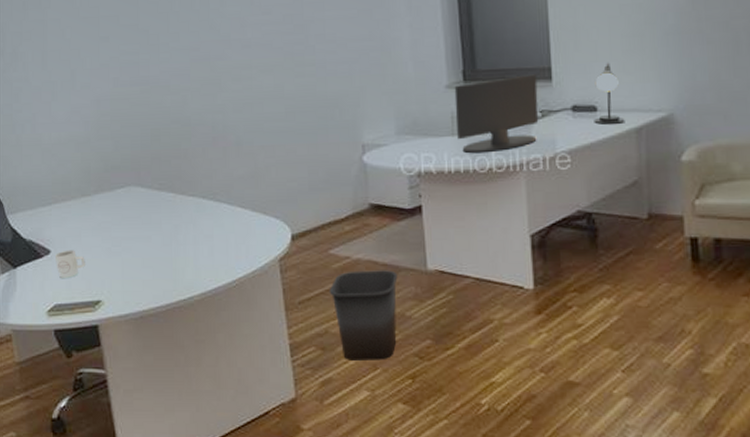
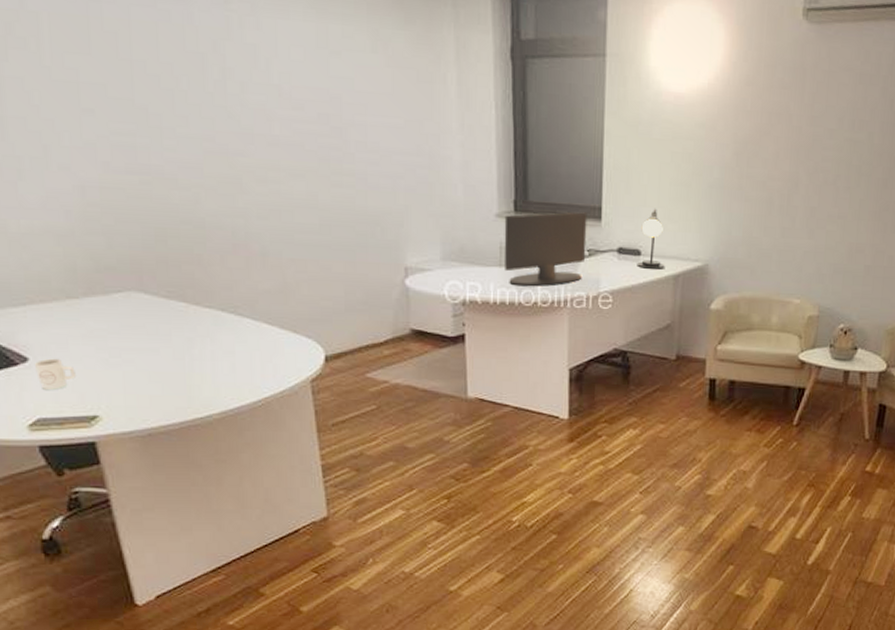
waste bin: present [329,270,398,360] -> none [365,395,437,482]

